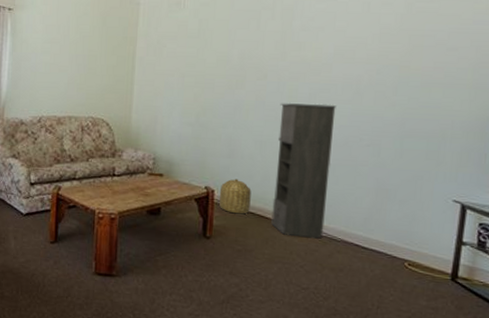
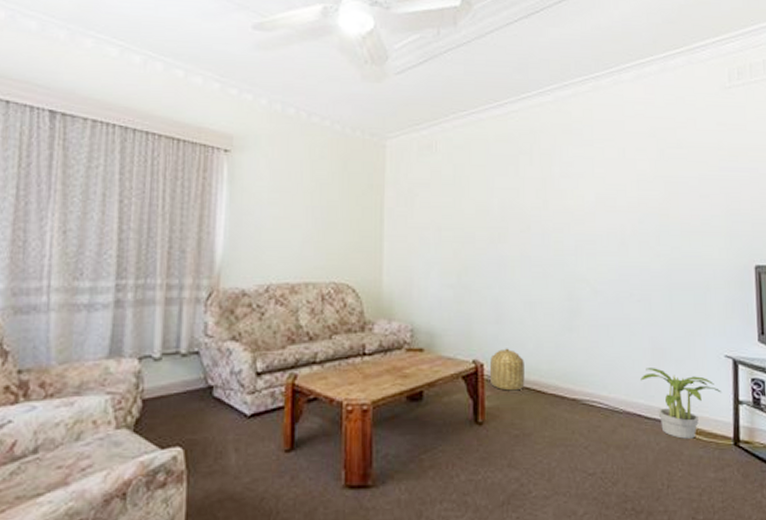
storage cabinet: present [271,102,336,239] -> none [546,256,605,413]
potted plant: none [361,205,444,270] -> present [641,368,721,439]

